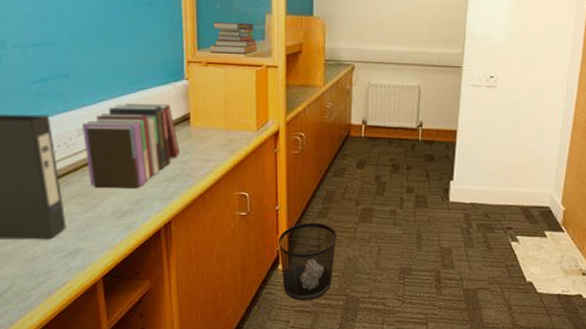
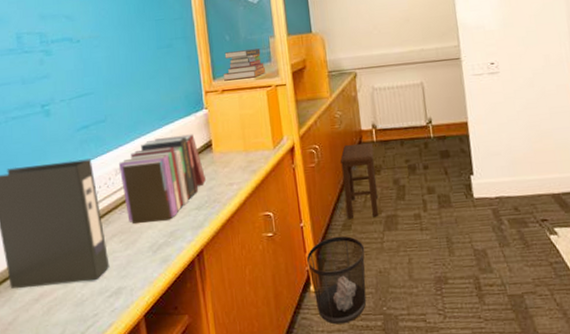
stool: none [324,136,361,208] -> present [339,143,379,219]

